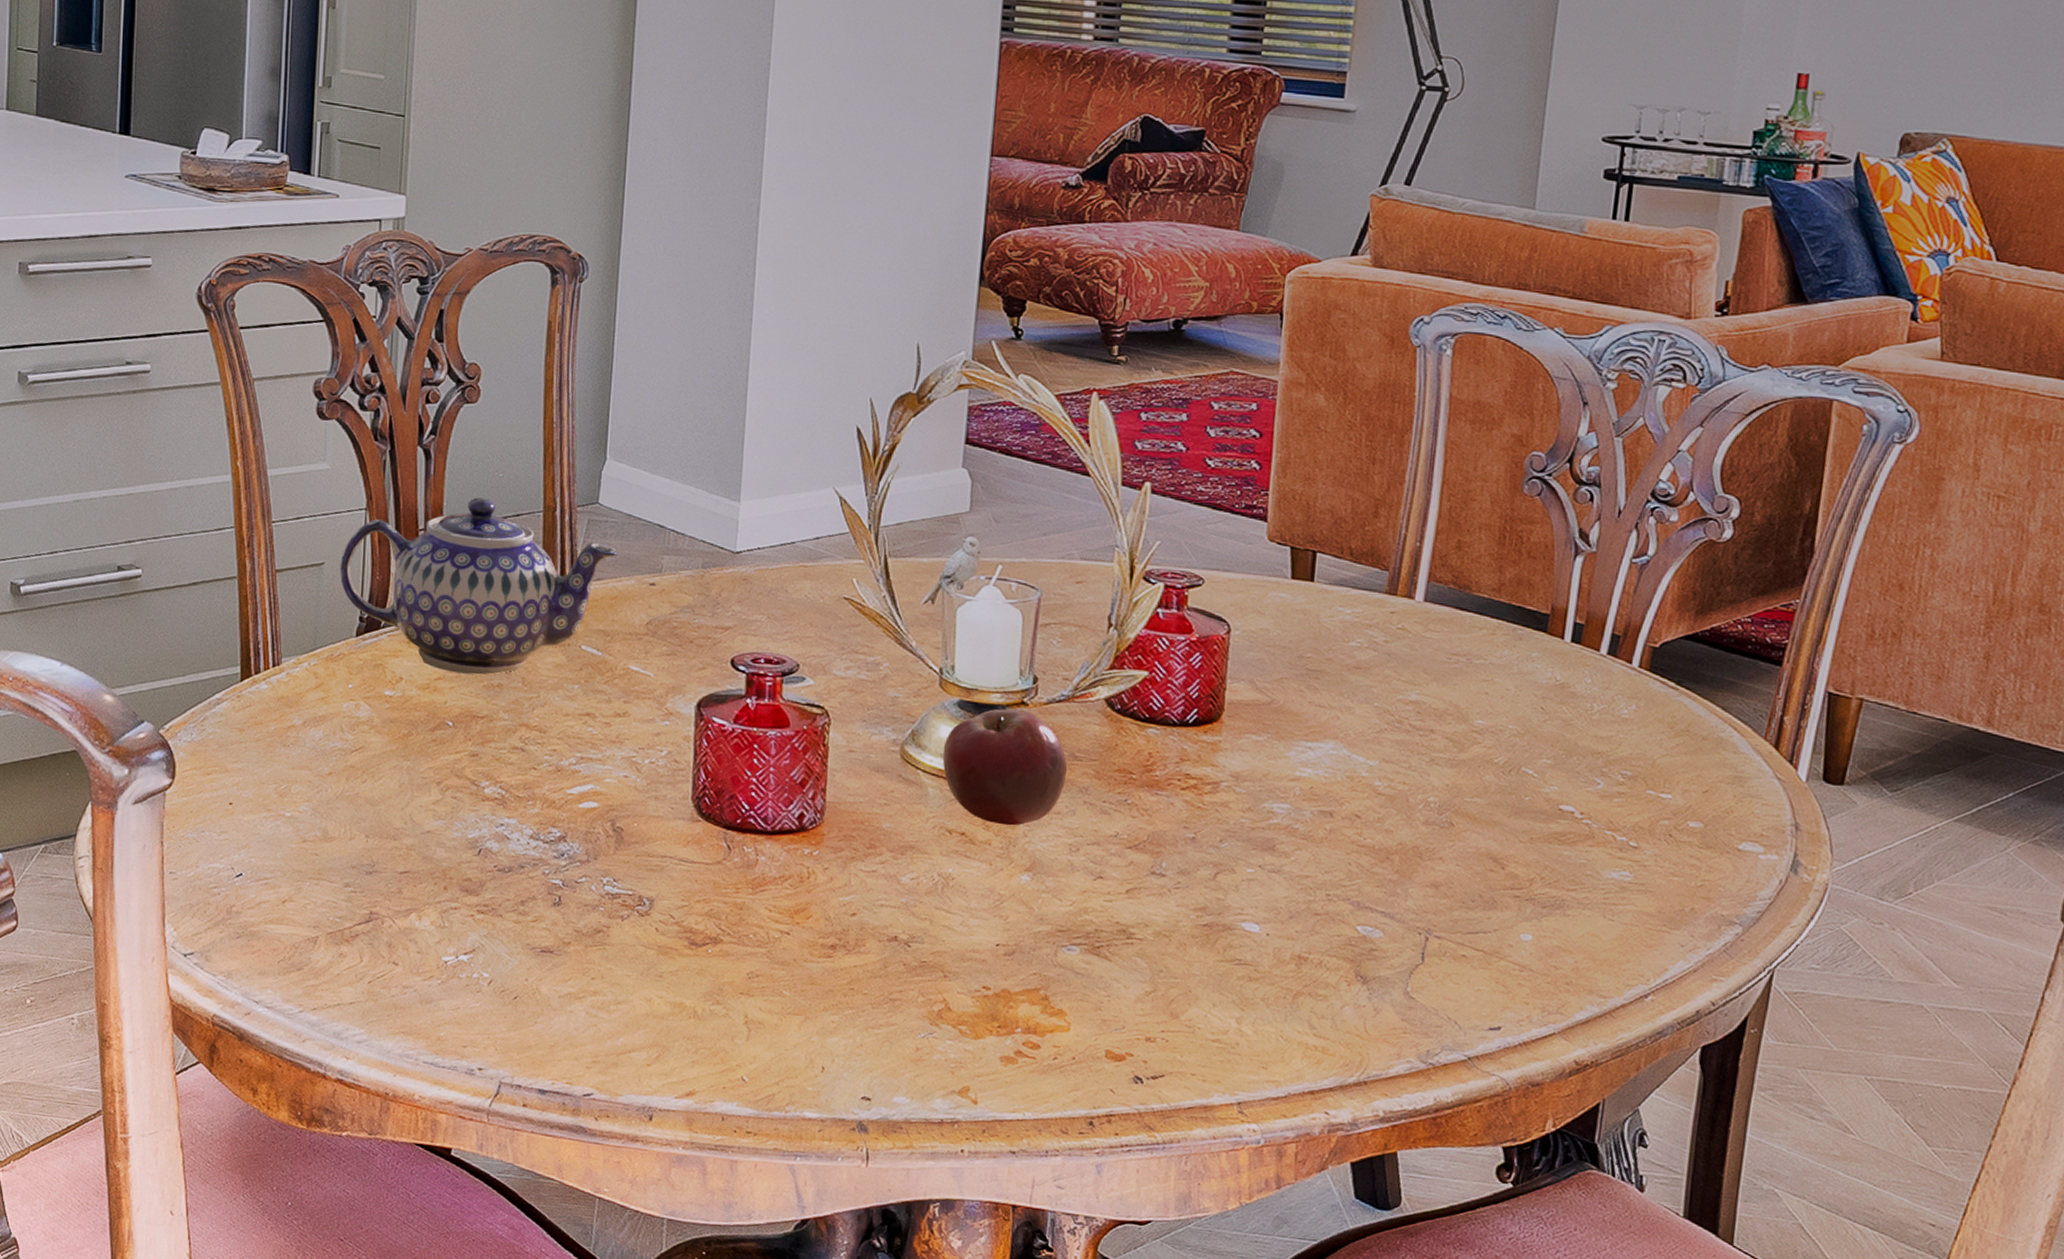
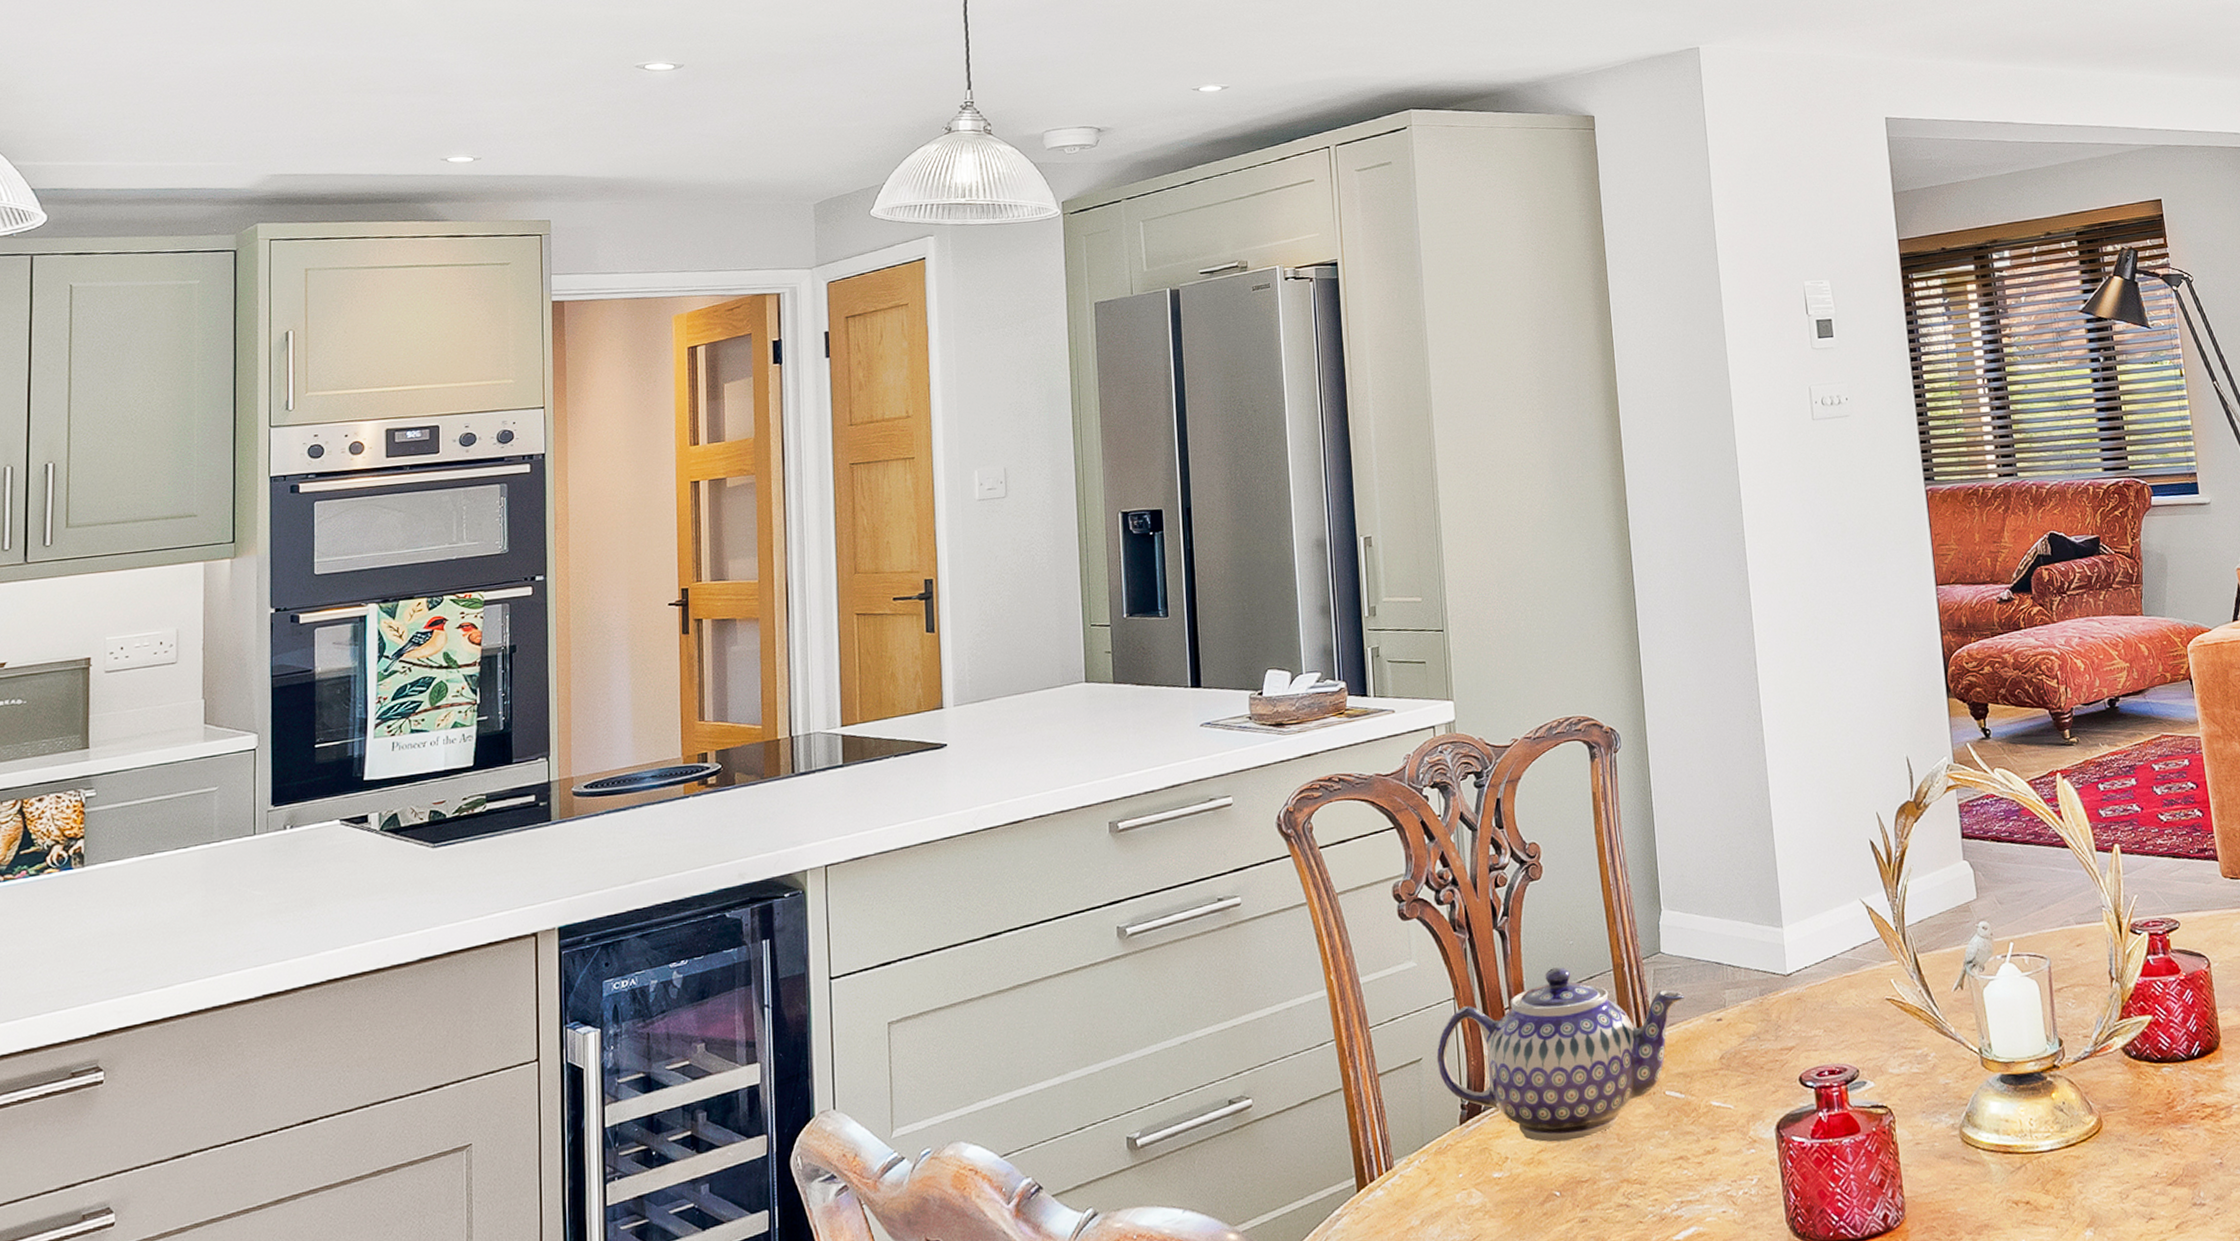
fruit: present [942,709,1068,826] -> none [1995,1073,2105,1187]

